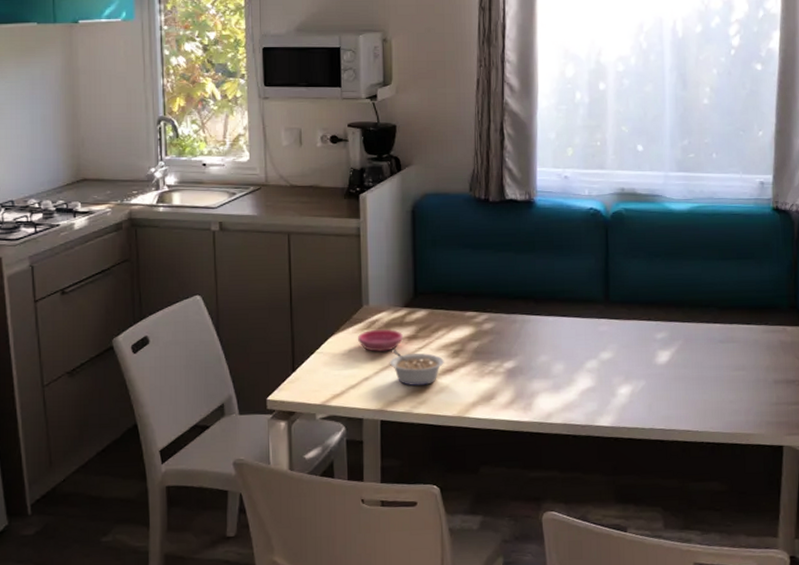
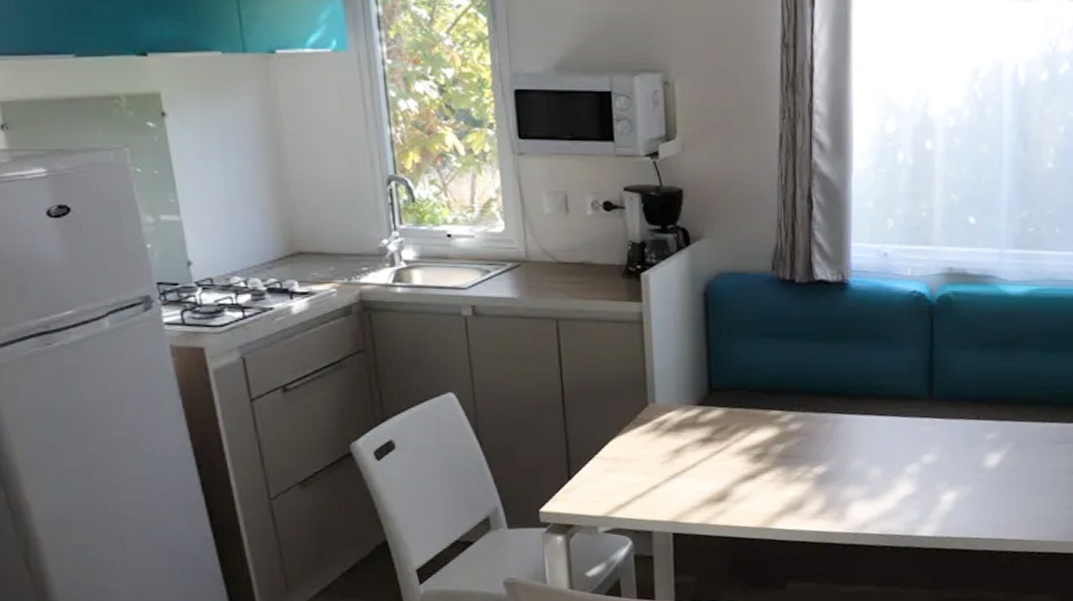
saucer: present [358,328,404,352] -> none [644,430,698,457]
legume: present [389,349,444,386] -> none [681,453,745,495]

